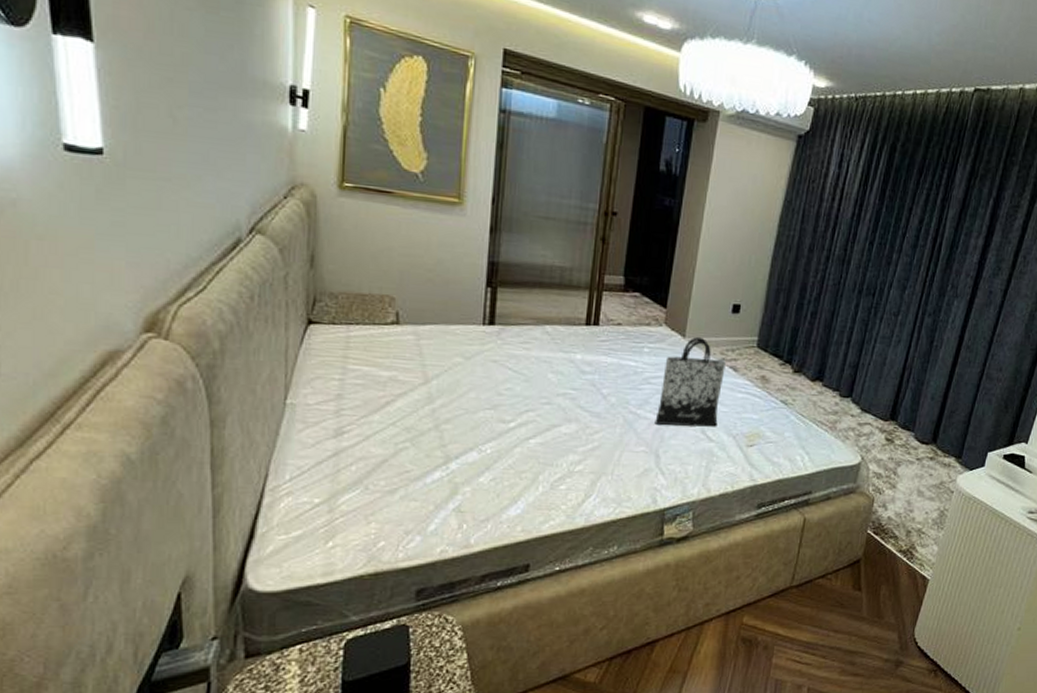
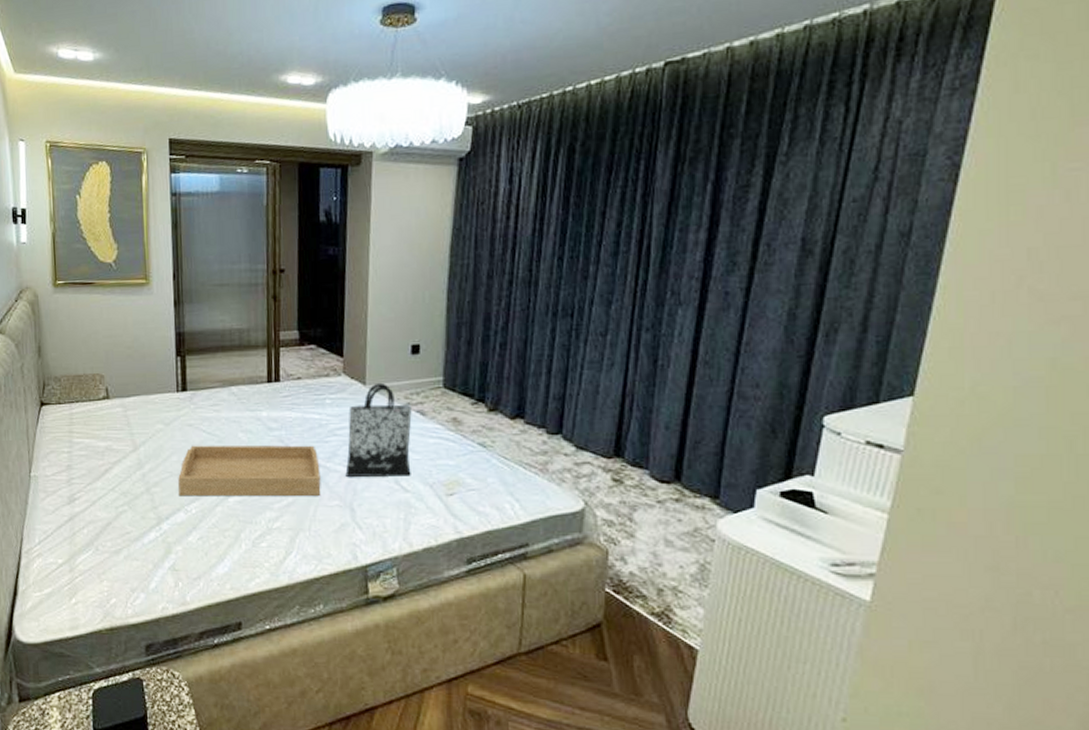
serving tray: none [473,382,630,441] -> present [178,445,321,497]

